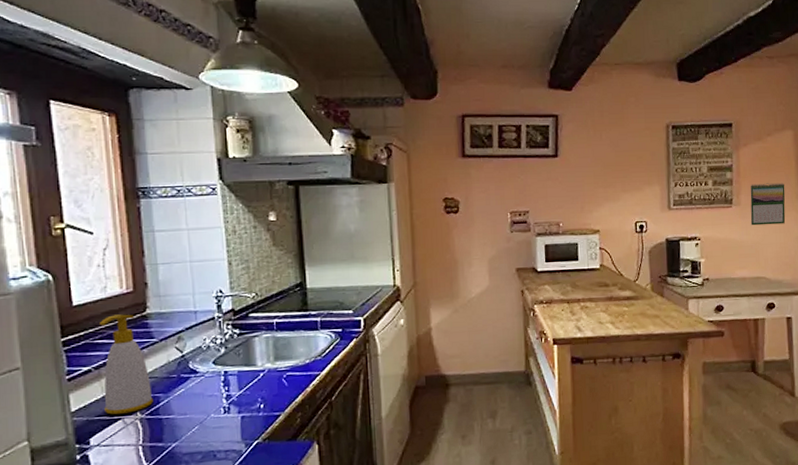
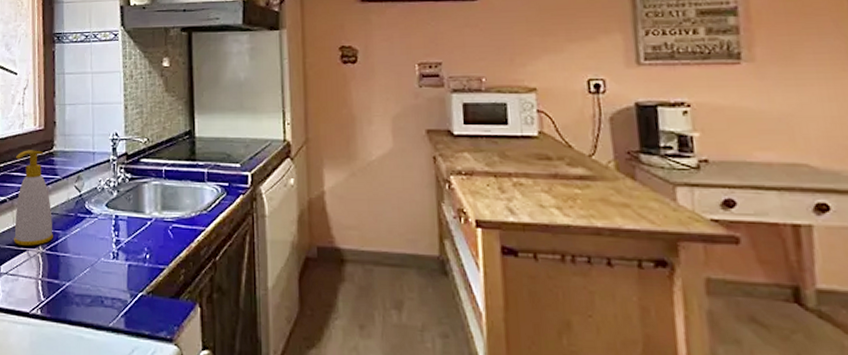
calendar: present [750,182,786,226] -> none [770,30,838,90]

